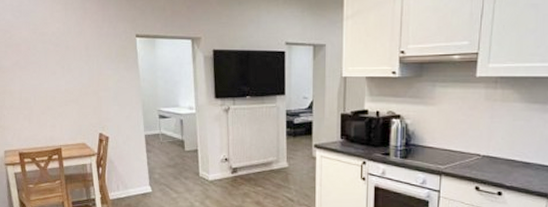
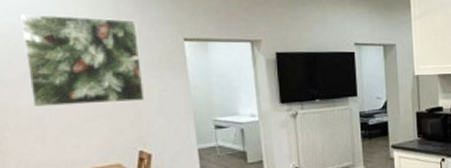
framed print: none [12,11,104,91] -> present [19,14,145,107]

